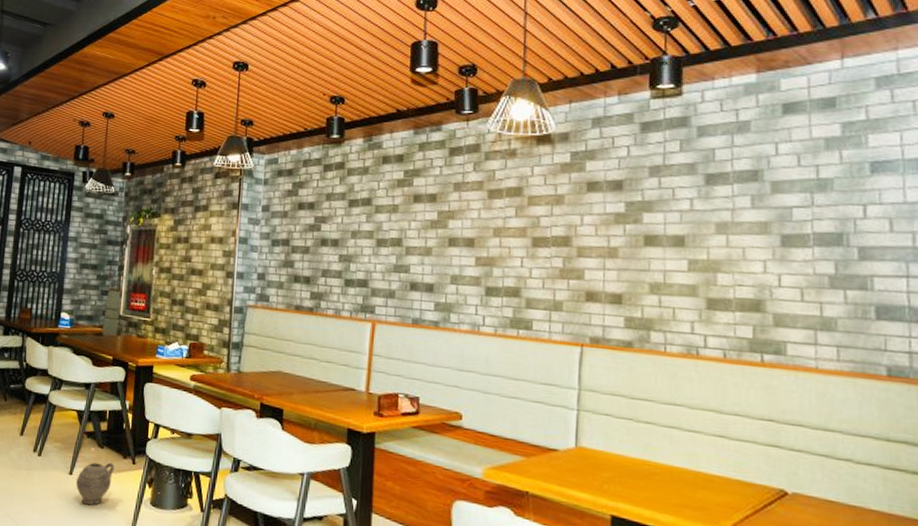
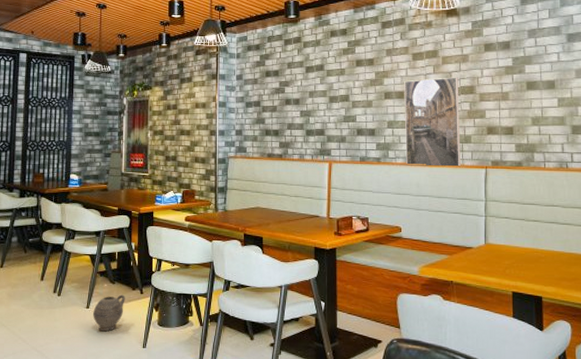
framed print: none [472,223,549,340] -> present [404,77,461,166]

